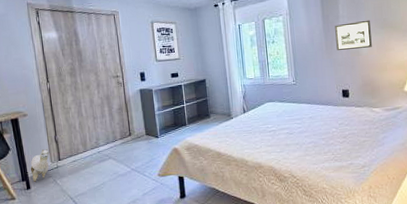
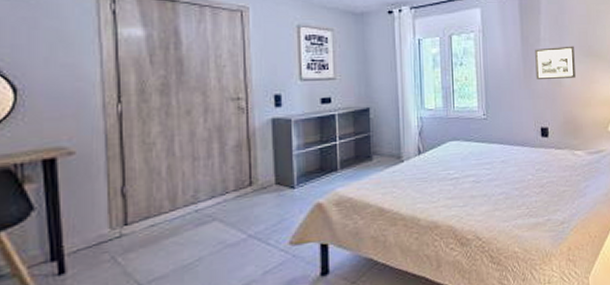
plush toy: present [30,148,49,182] -> none [68,206,108,262]

